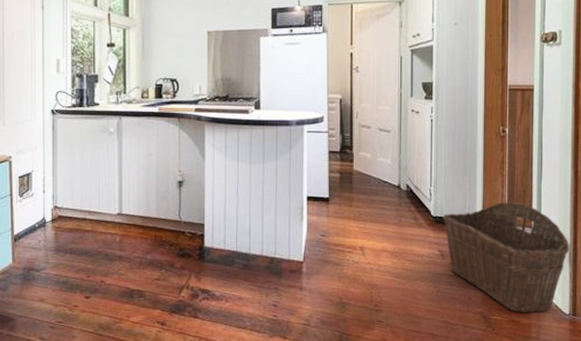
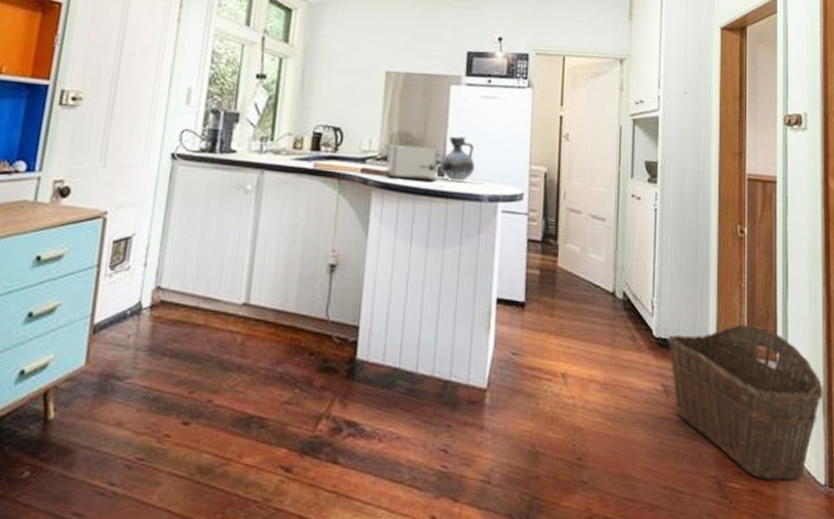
toaster: none [214,87,256,115] -> present [386,143,440,183]
ceramic jug: none [256,77,284,111] -> present [439,136,476,181]

